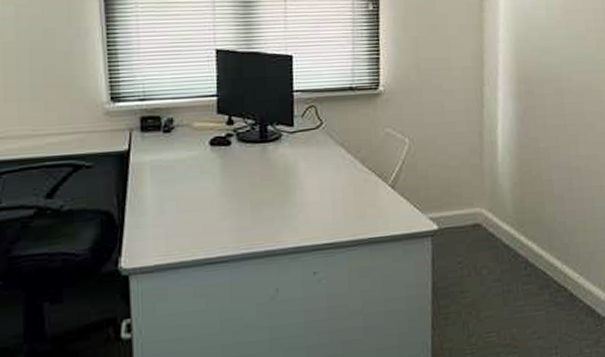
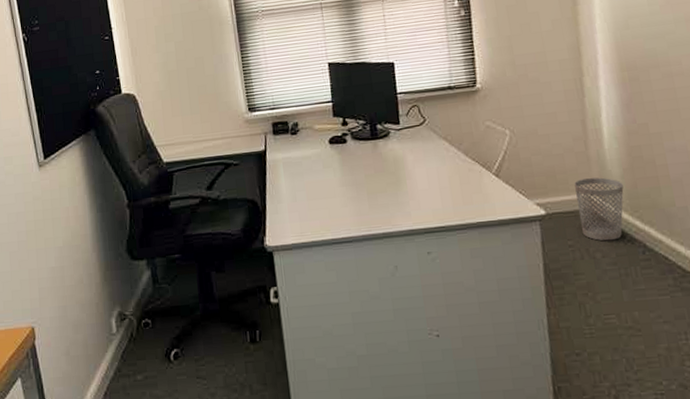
wastebasket: none [468,191,512,257] -> present [574,177,624,241]

